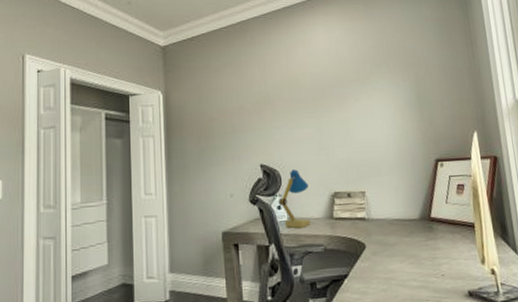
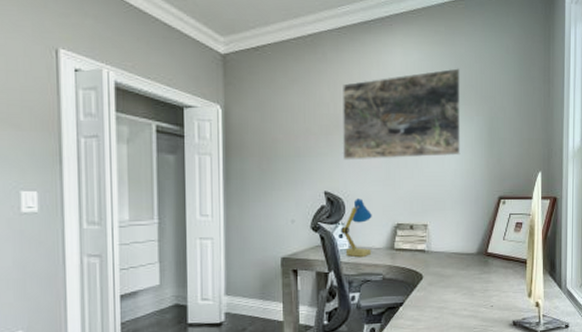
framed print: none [271,39,391,134] -> present [342,68,461,161]

